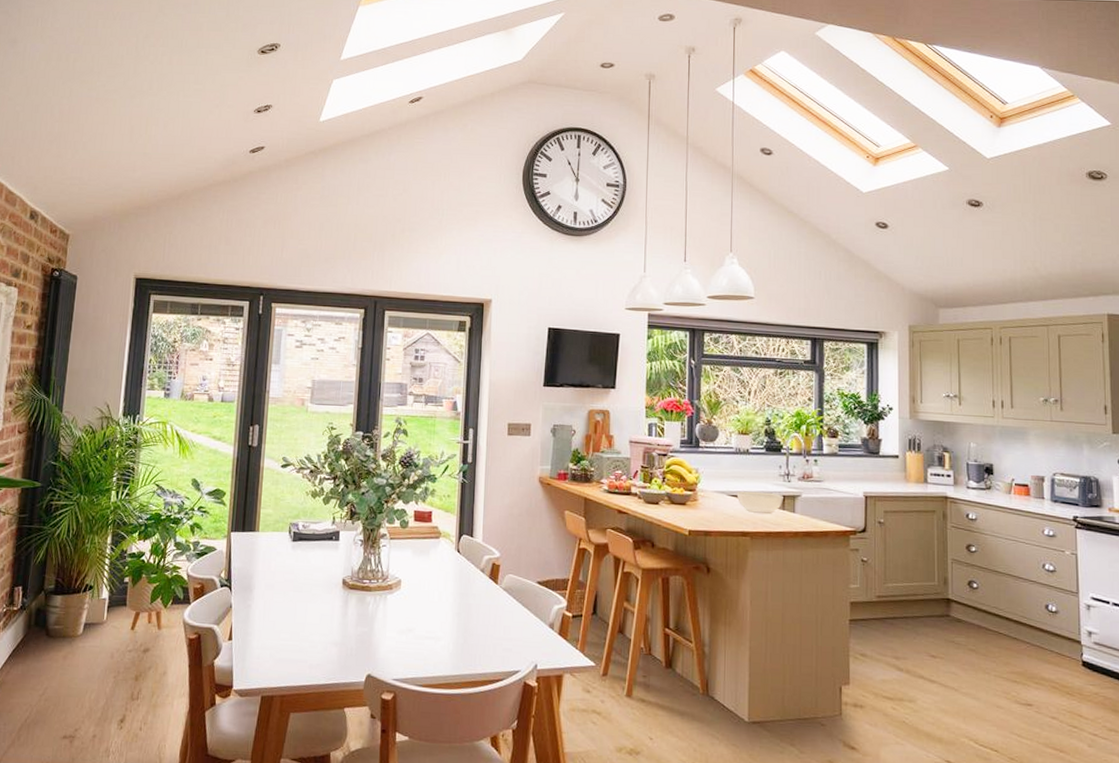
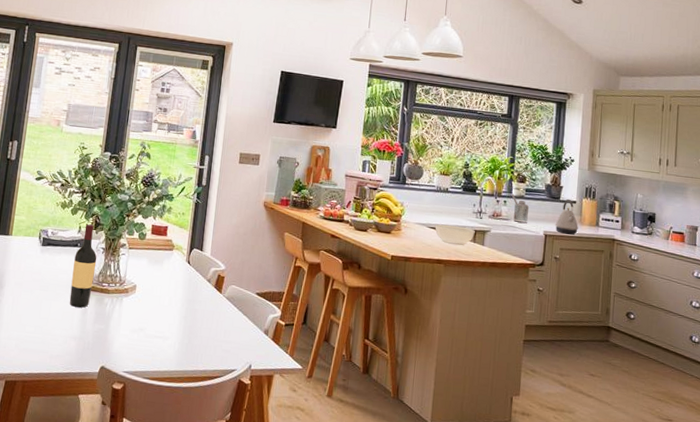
wine bottle: none [327,514,355,609] -> present [69,224,97,308]
soap dispenser: none [822,451,845,484] -> present [511,193,530,223]
kettle: none [876,453,903,494] -> present [555,199,578,235]

